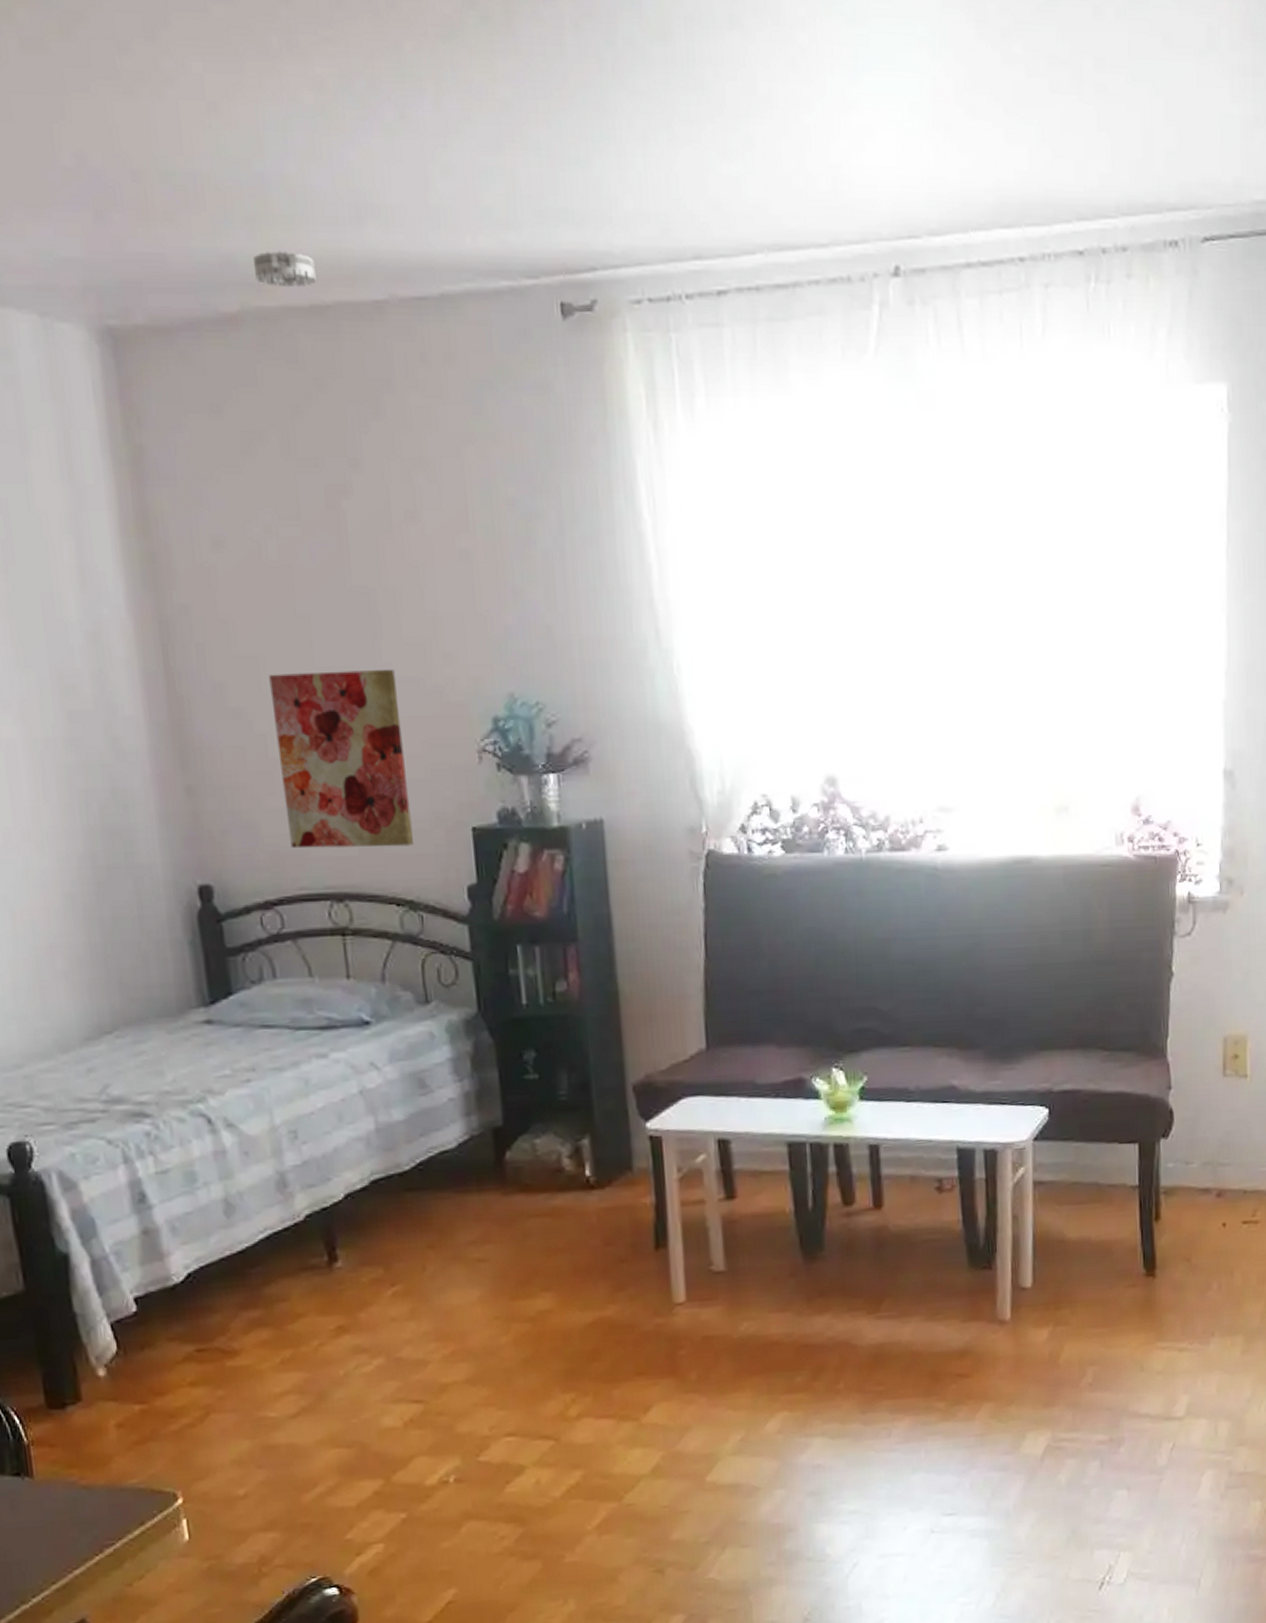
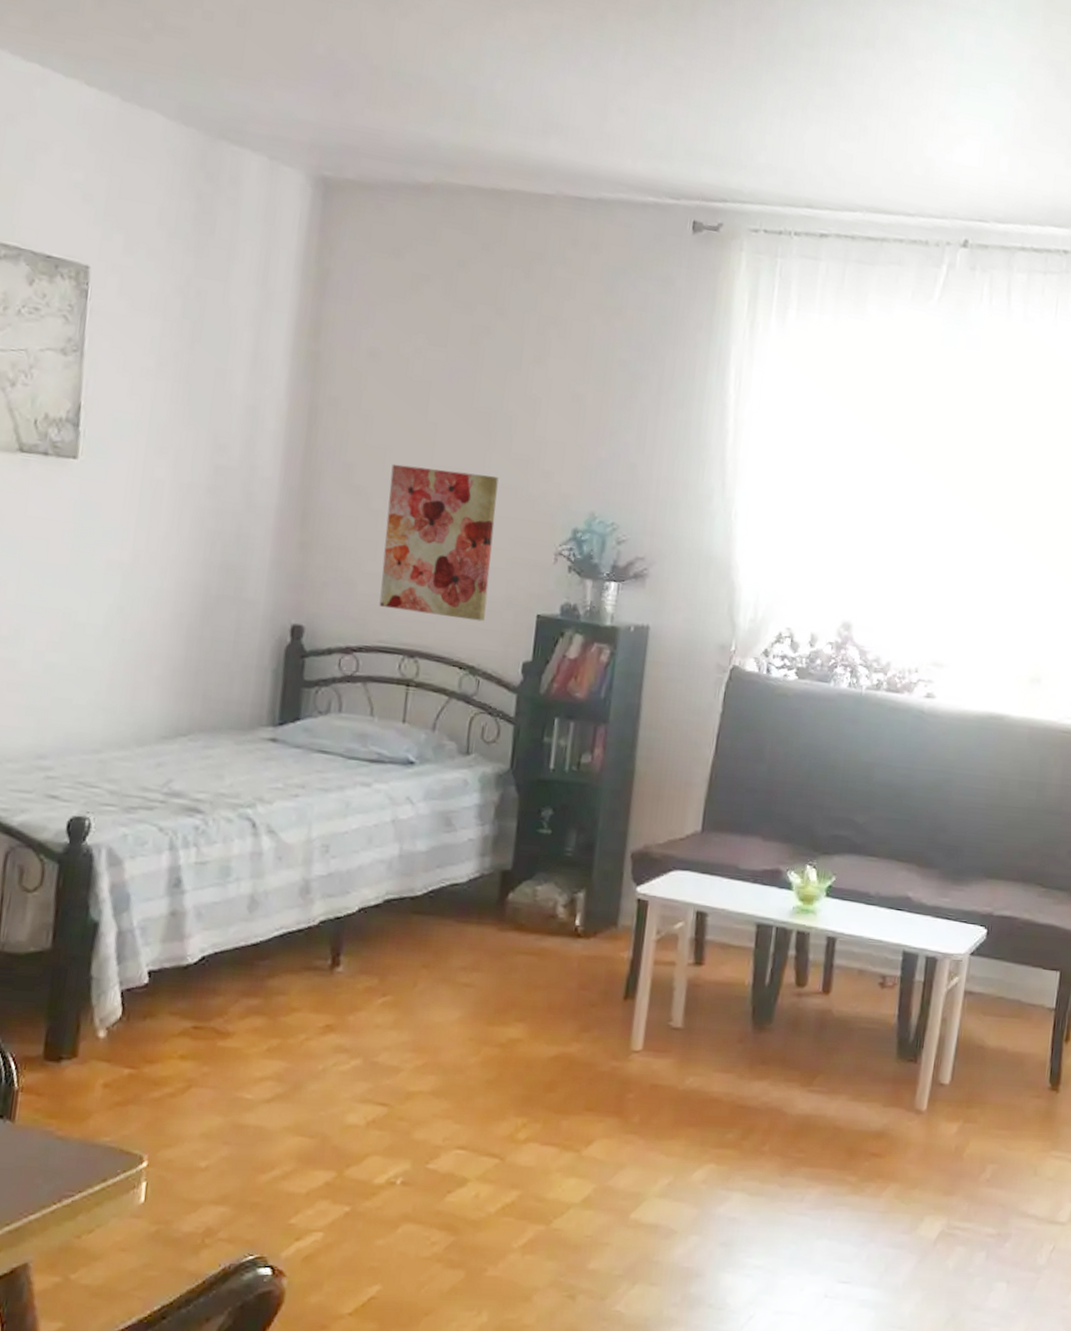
smoke detector: present [254,250,316,288] -> none [452,143,502,174]

